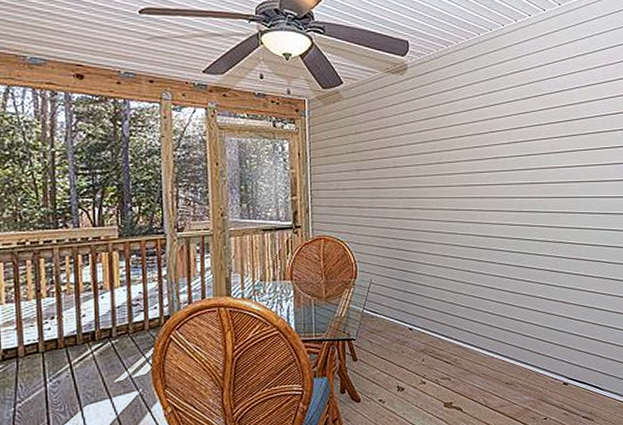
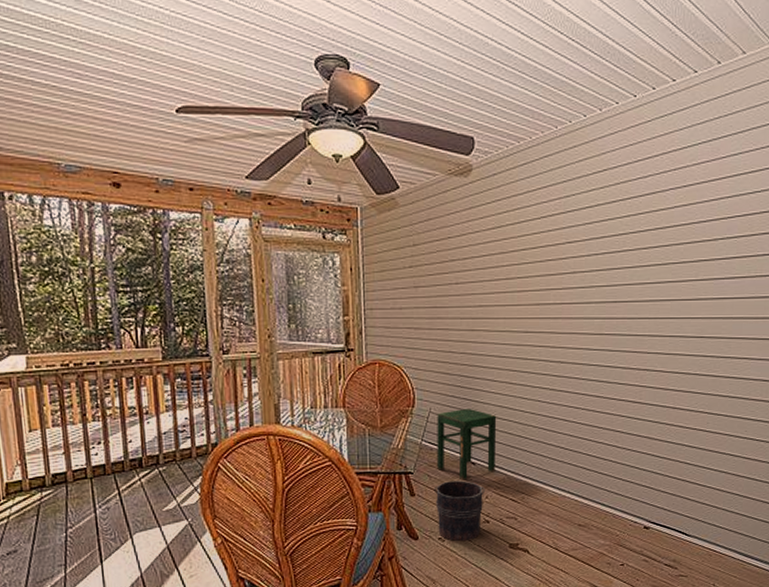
bucket: none [374,345,422,402] -> present [433,480,486,541]
stool: none [377,278,431,345] -> present [437,407,497,481]

